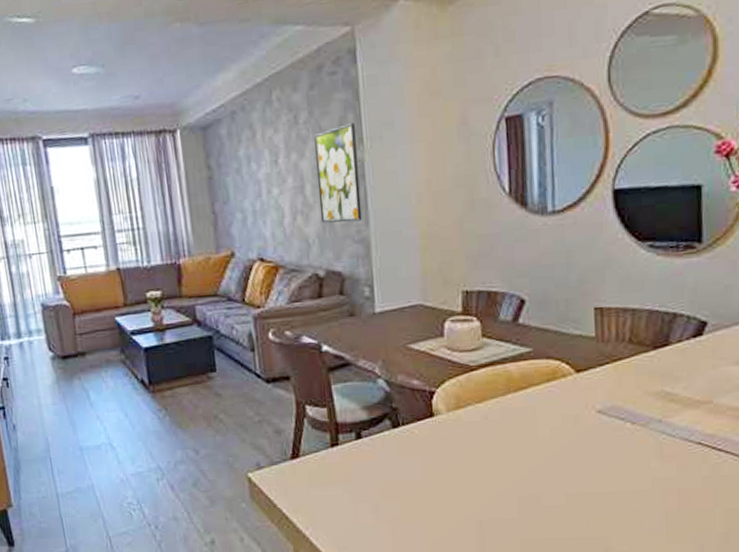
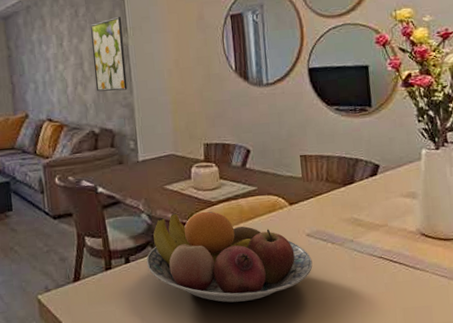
fruit bowl: none [382,378,603,493] -> present [146,211,313,303]

